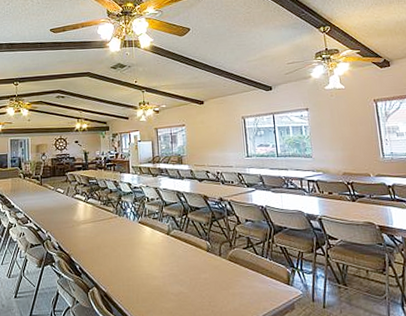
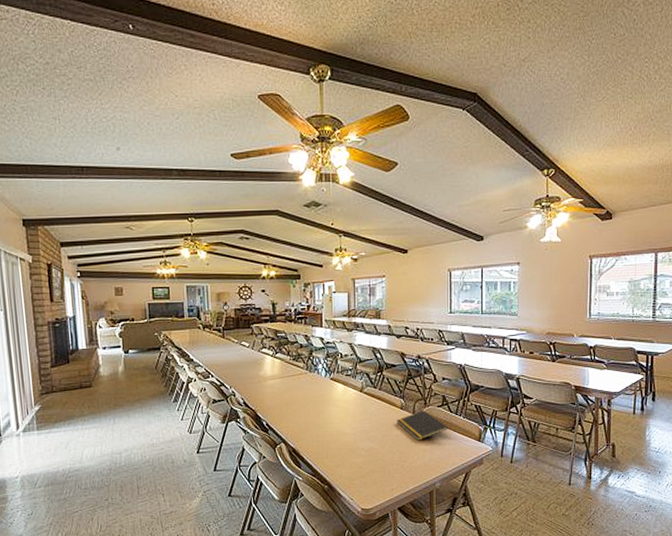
notepad: none [204,252,256,284] -> present [397,410,449,441]

